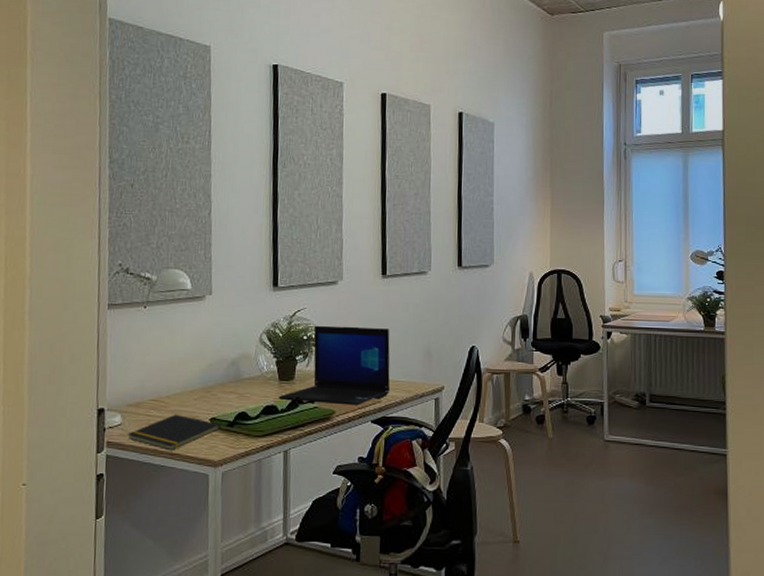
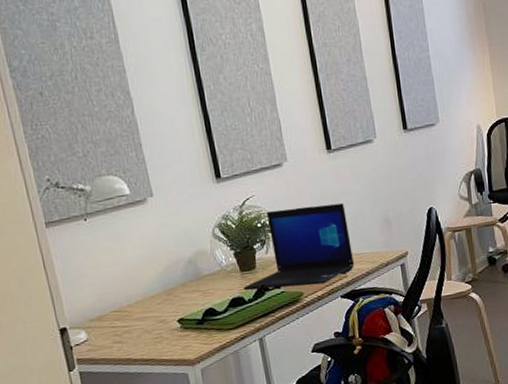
notepad: present [127,414,221,451] -> none [96,320,190,358]

